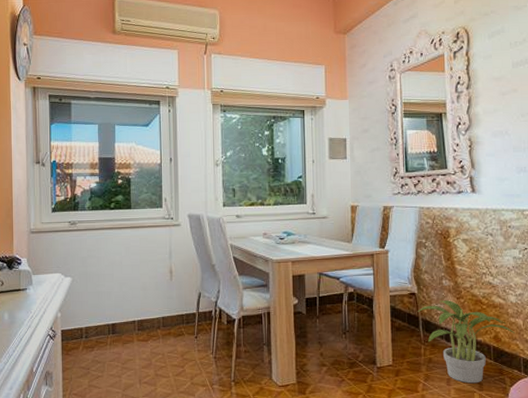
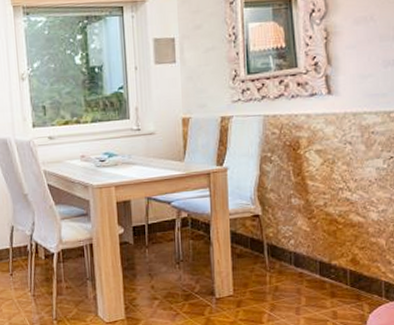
potted plant: present [417,300,515,384] -> none [262,221,376,312]

